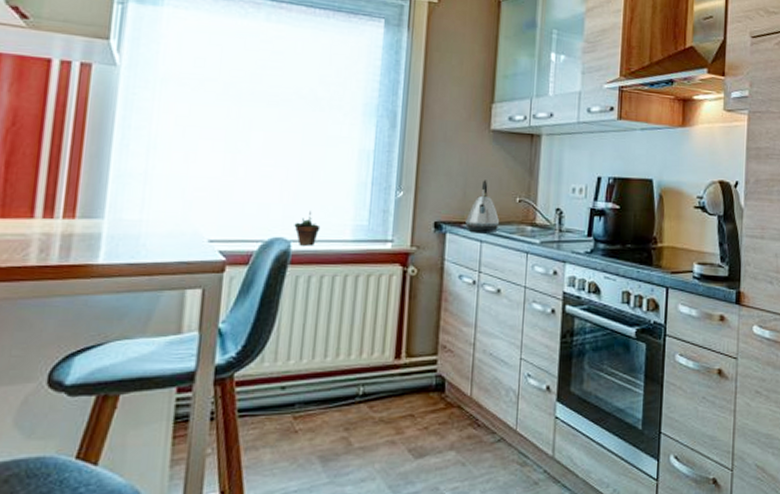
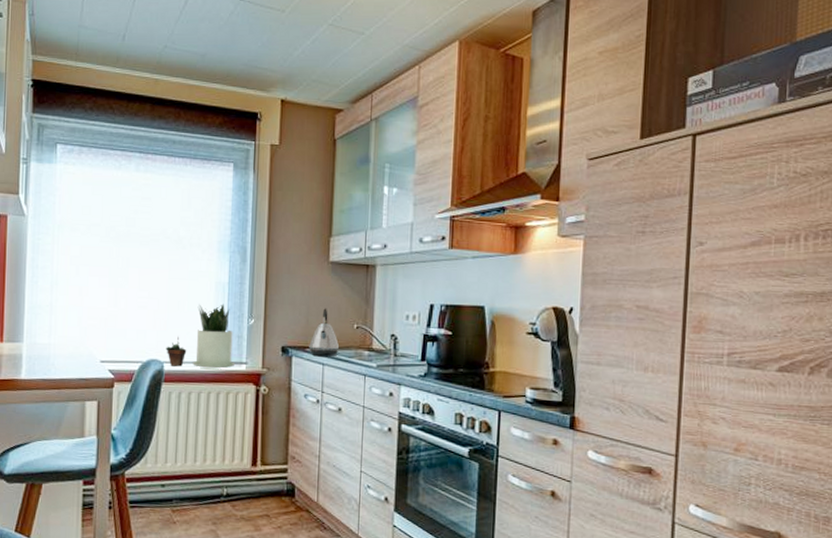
planter: none [326,174,379,248] -> present [191,304,236,369]

